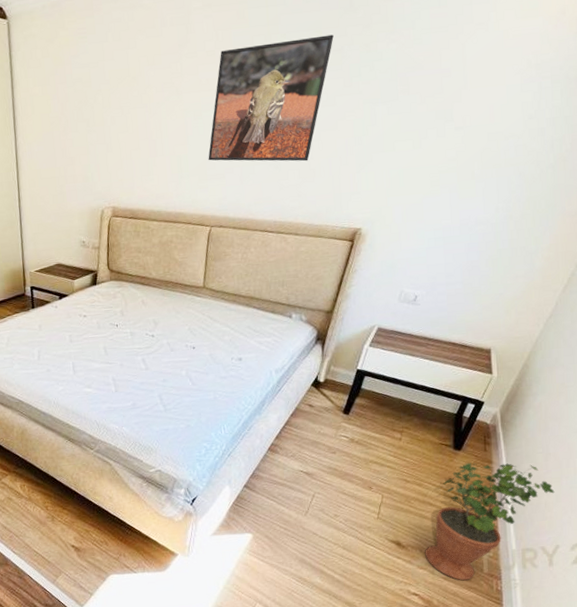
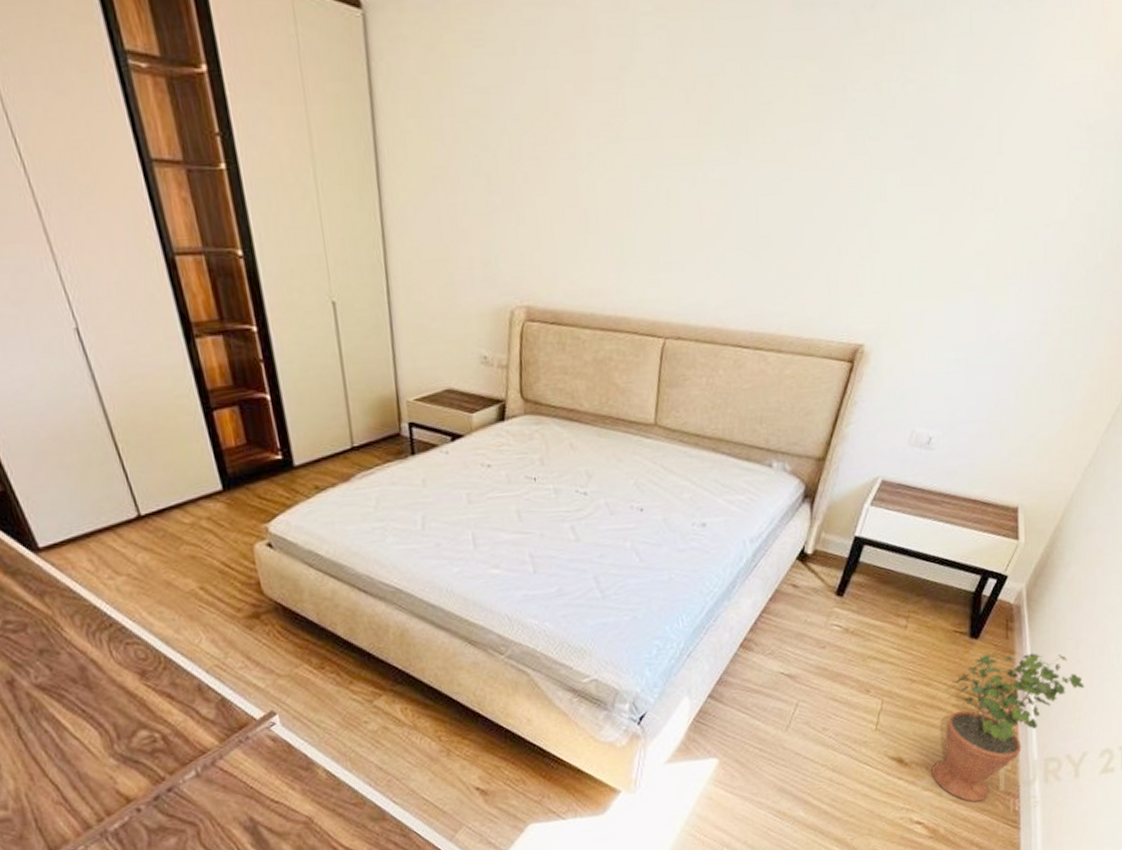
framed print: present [208,34,334,162] -> none [661,66,833,248]

